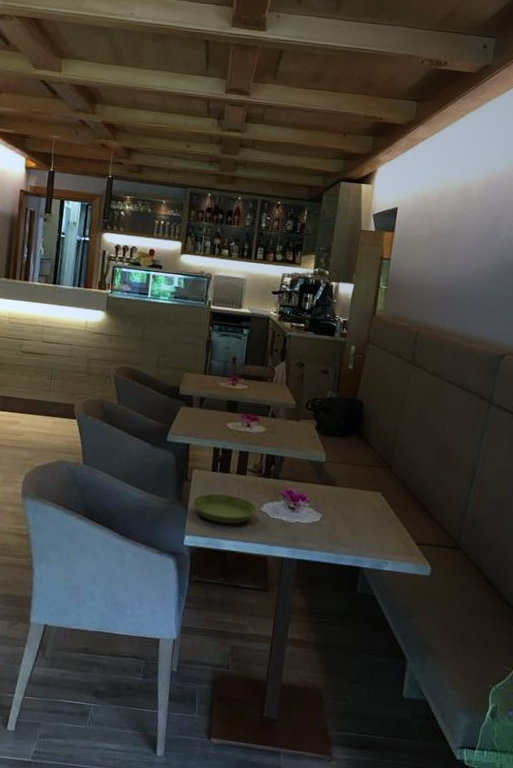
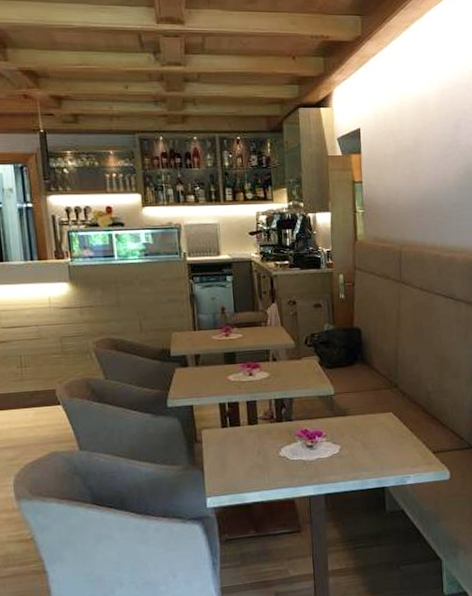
saucer: present [192,493,257,525] -> none [207,447,276,478]

